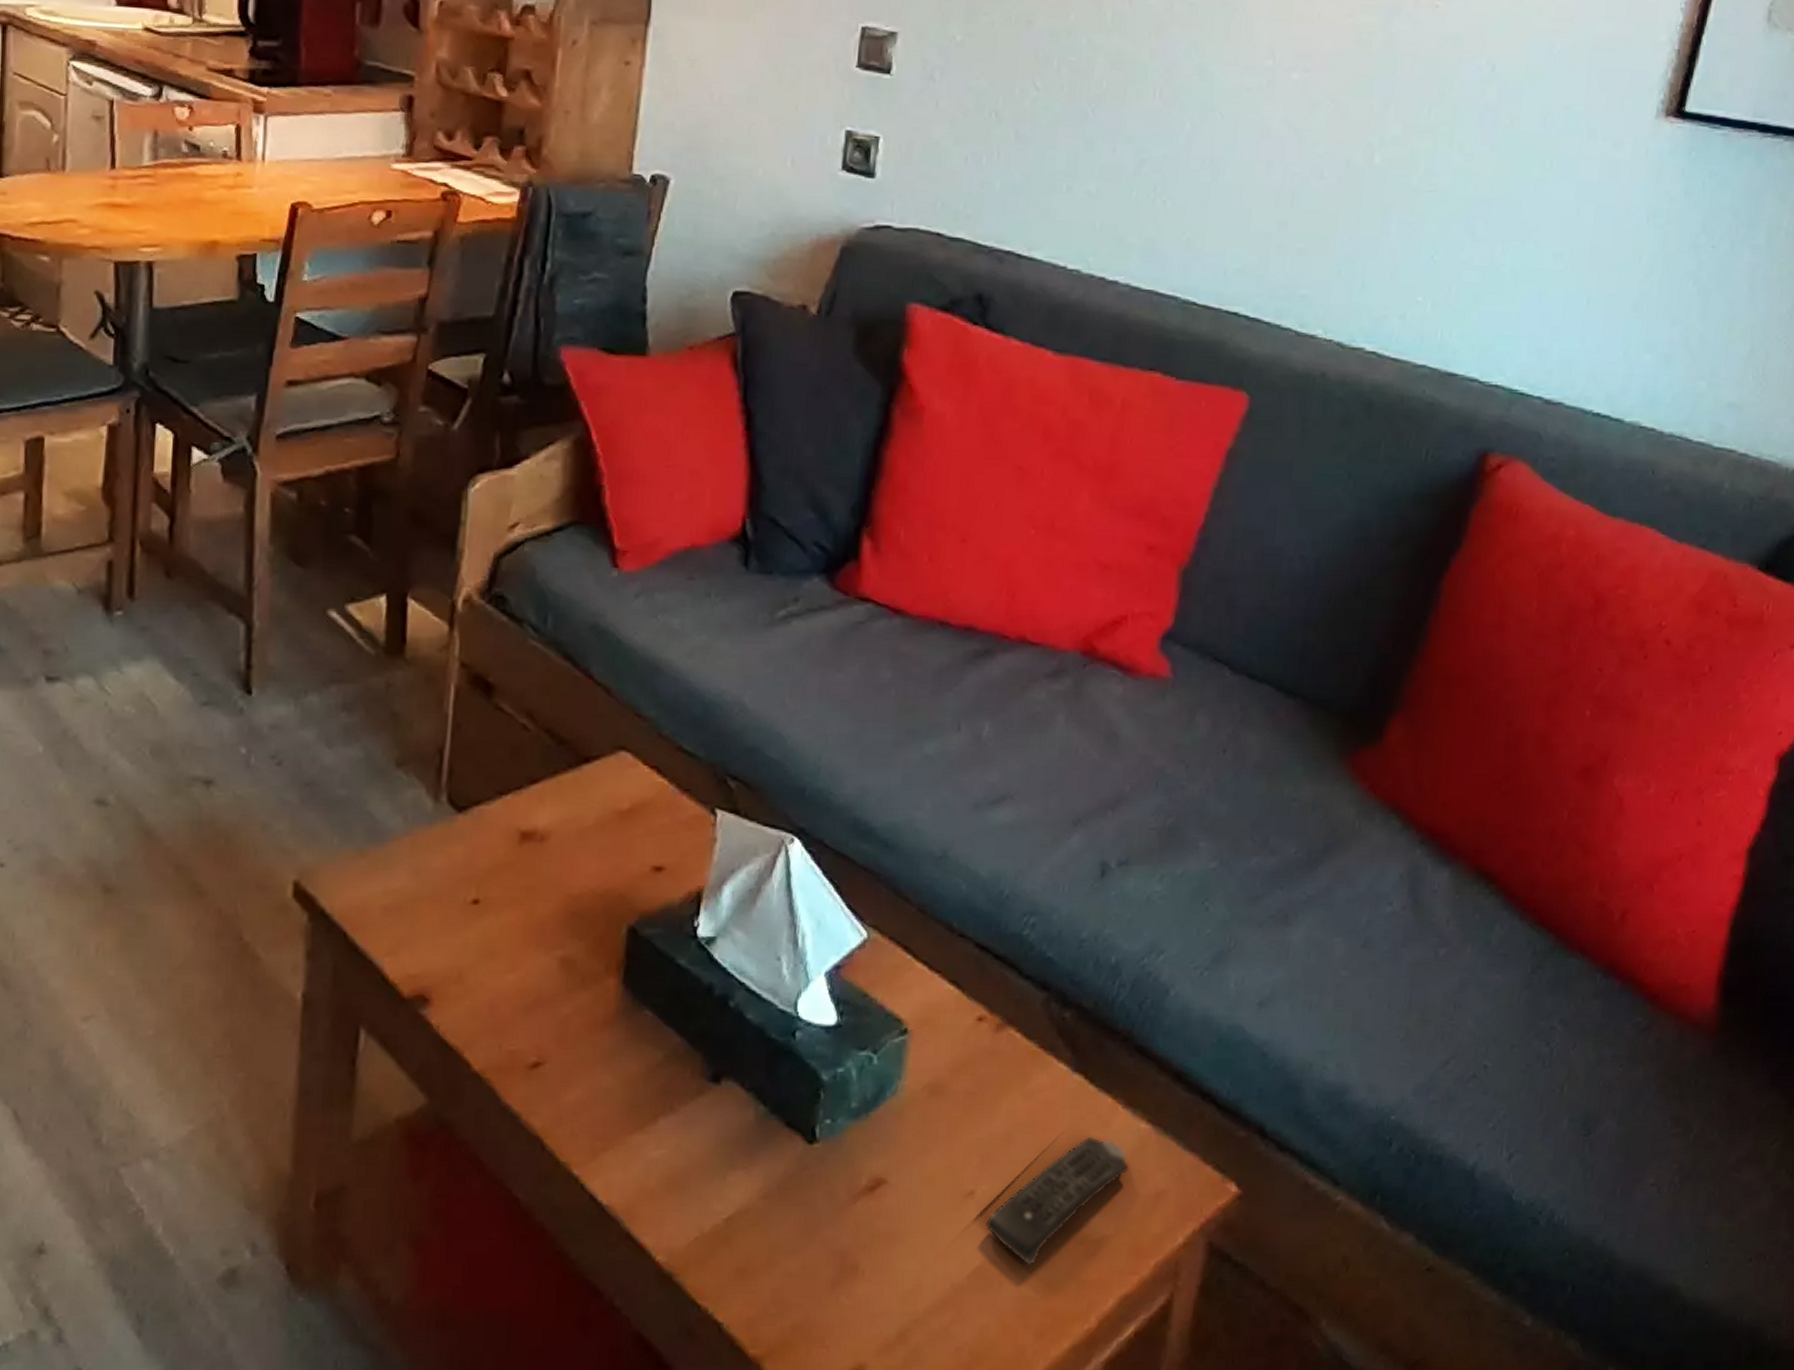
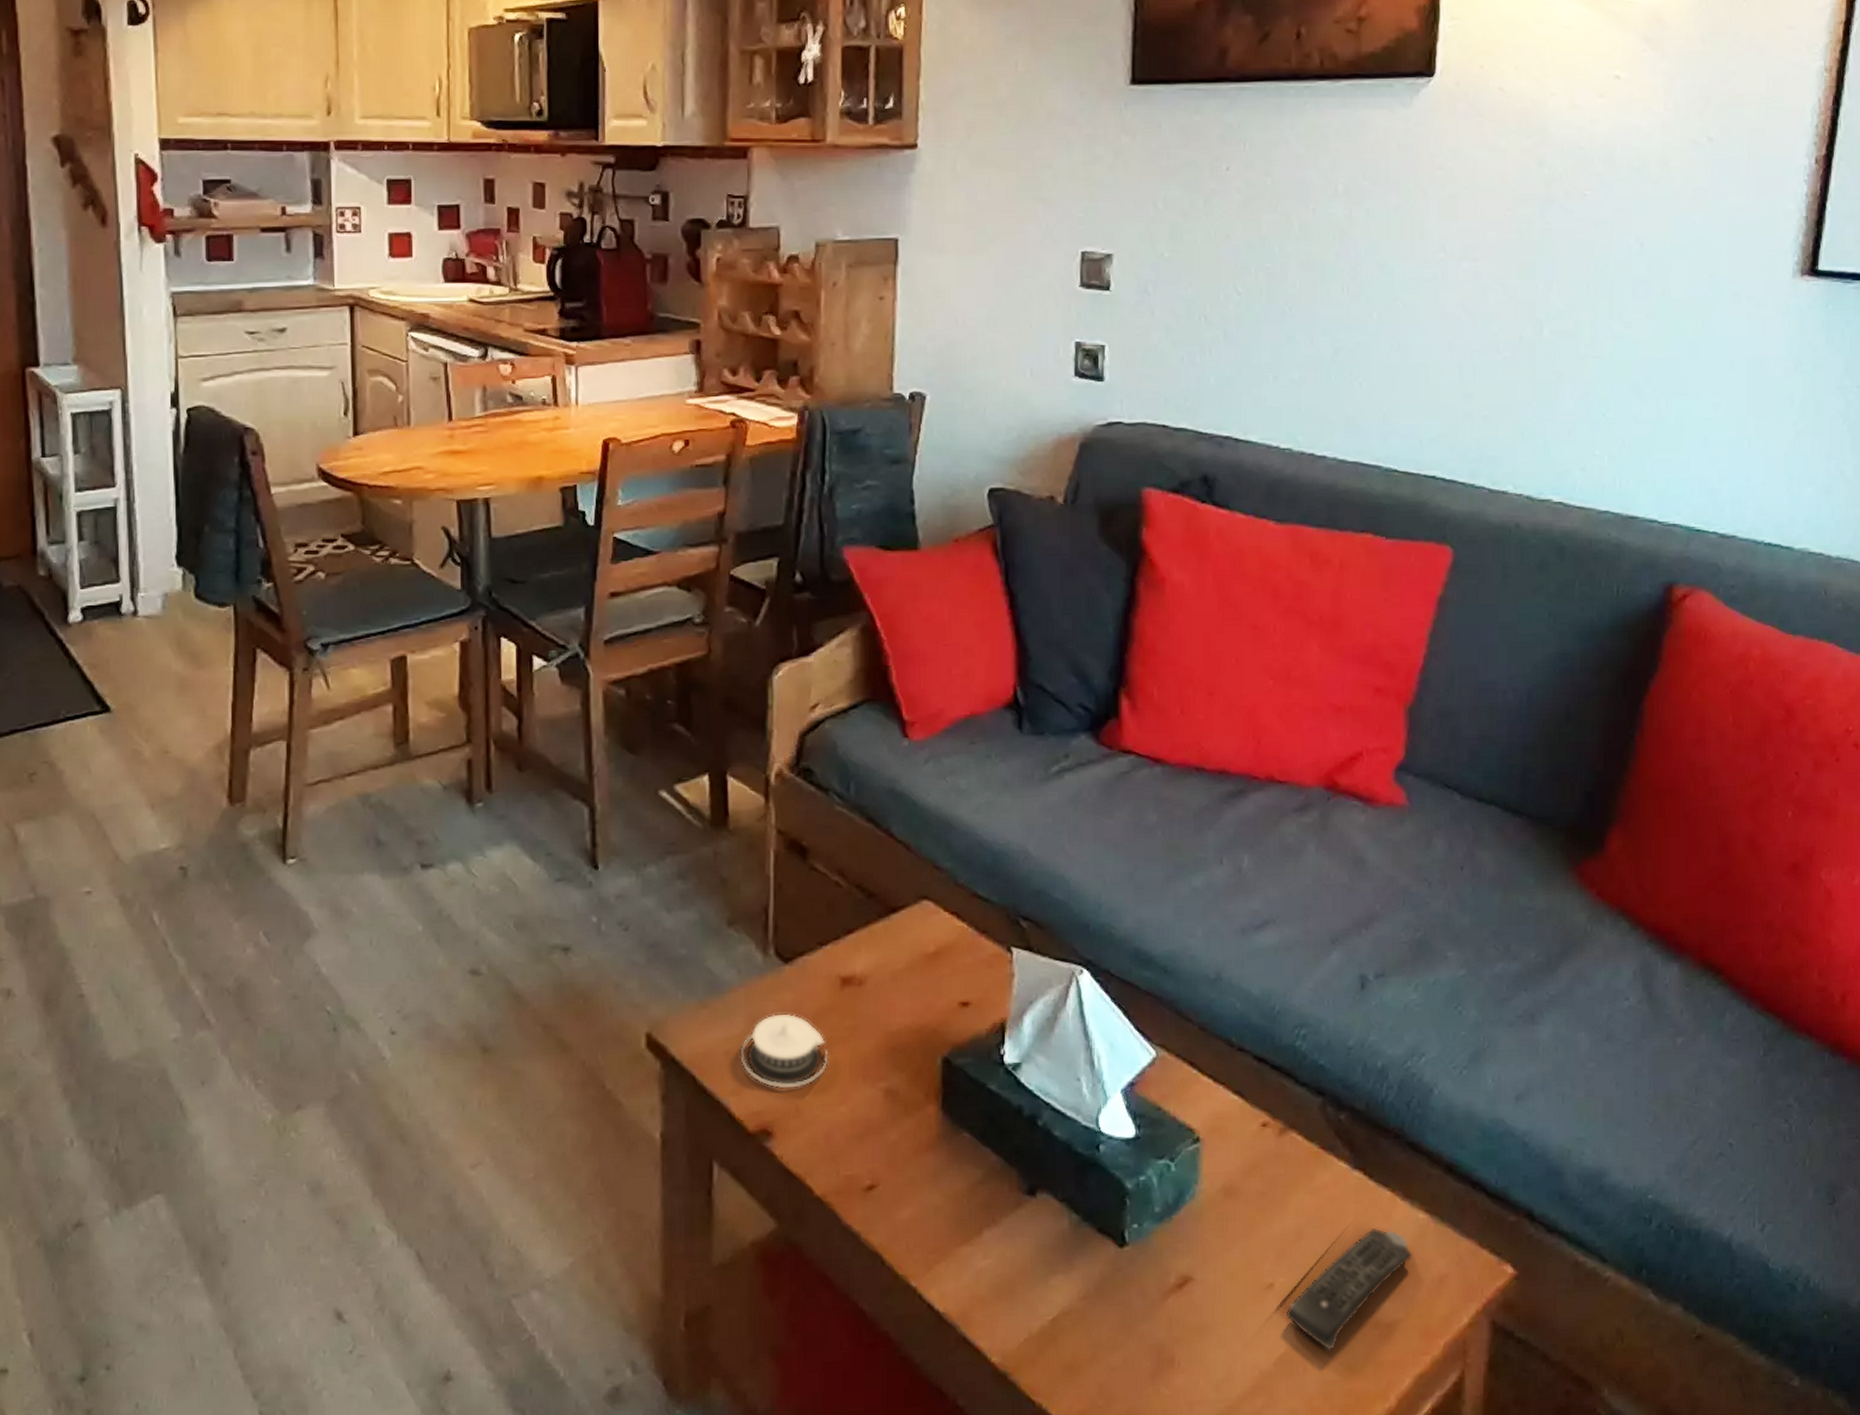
architectural model: none [400,868,499,951] -> present [741,1013,828,1089]

